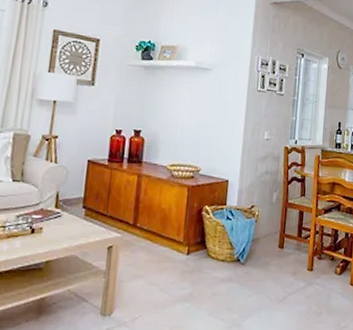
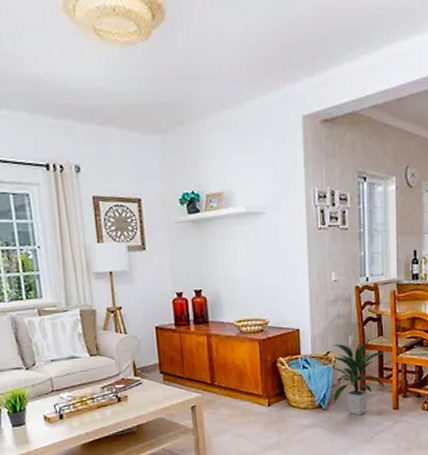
indoor plant: none [251,198,305,272] -> present [331,339,386,415]

